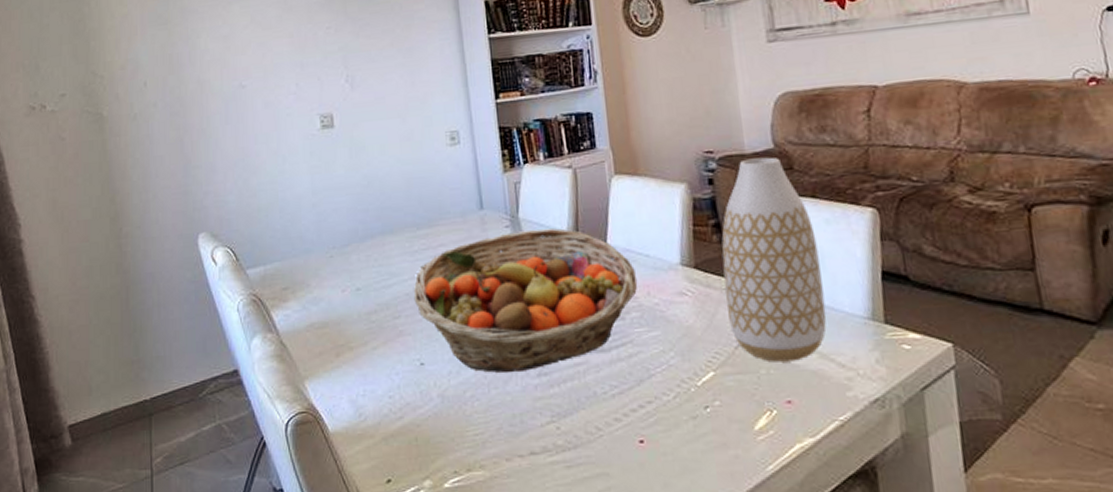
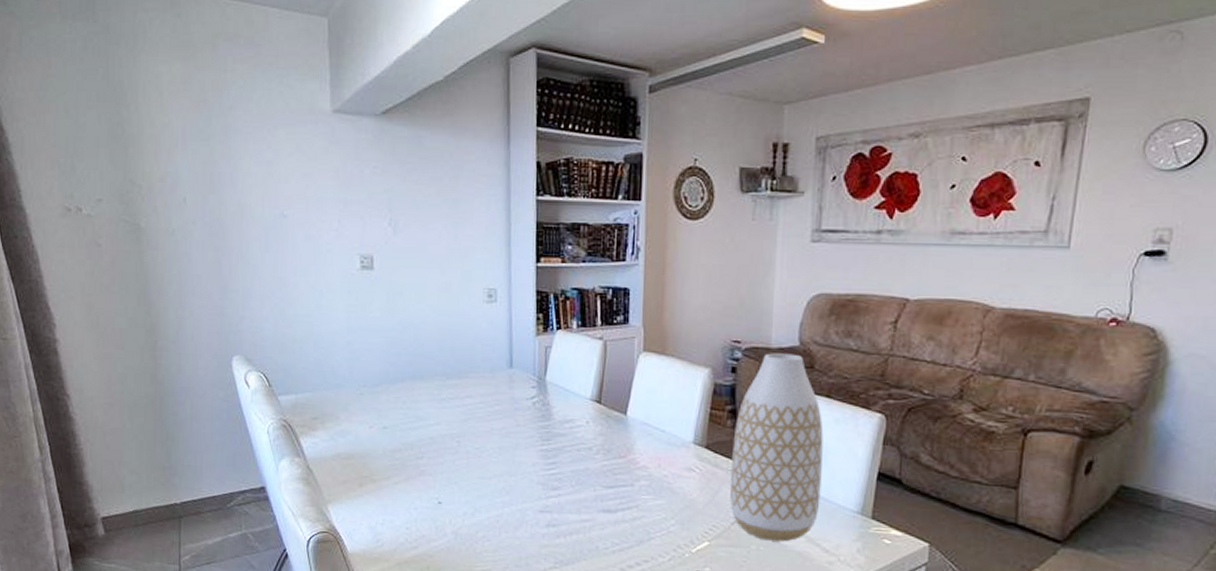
fruit basket: present [413,228,638,373] -> none [437,393,651,521]

